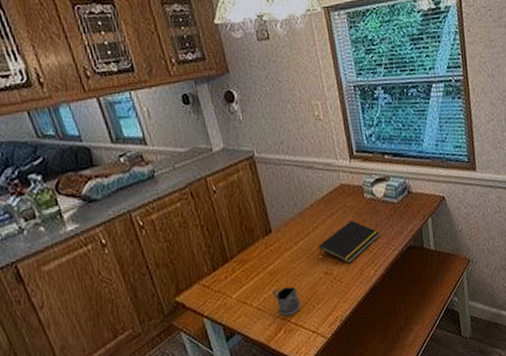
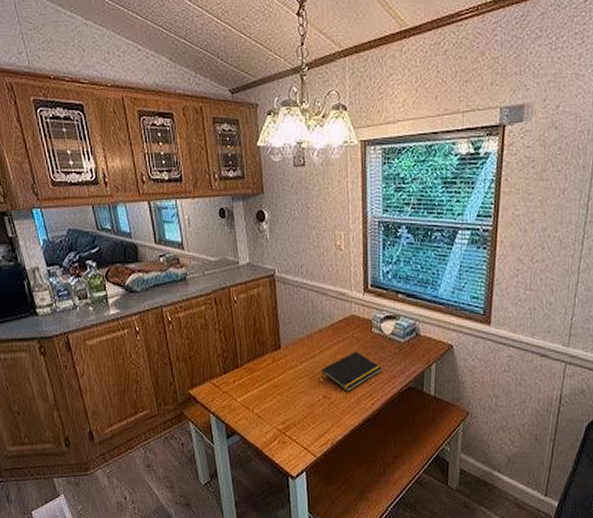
tea glass holder: present [272,286,301,317] -> none [273,401,297,429]

